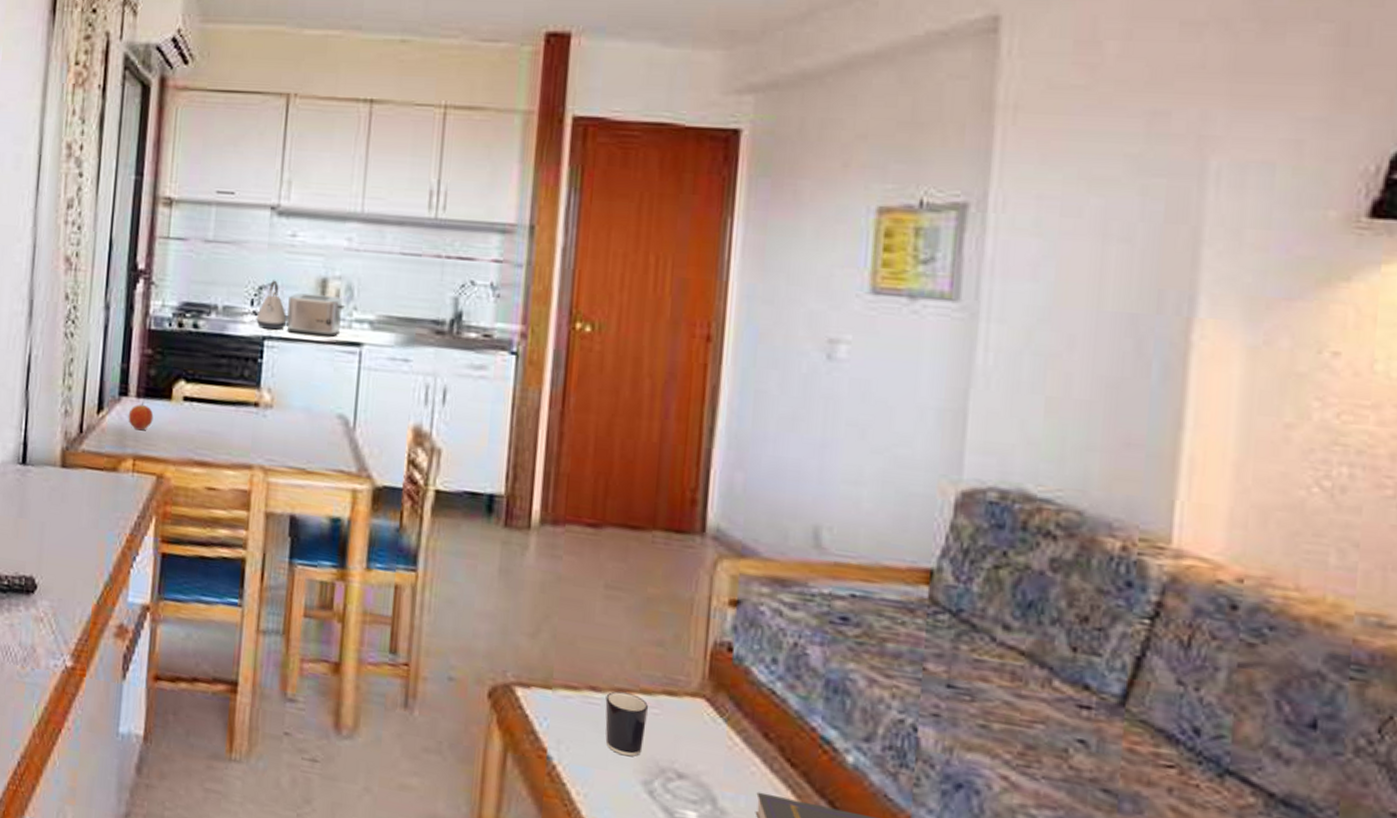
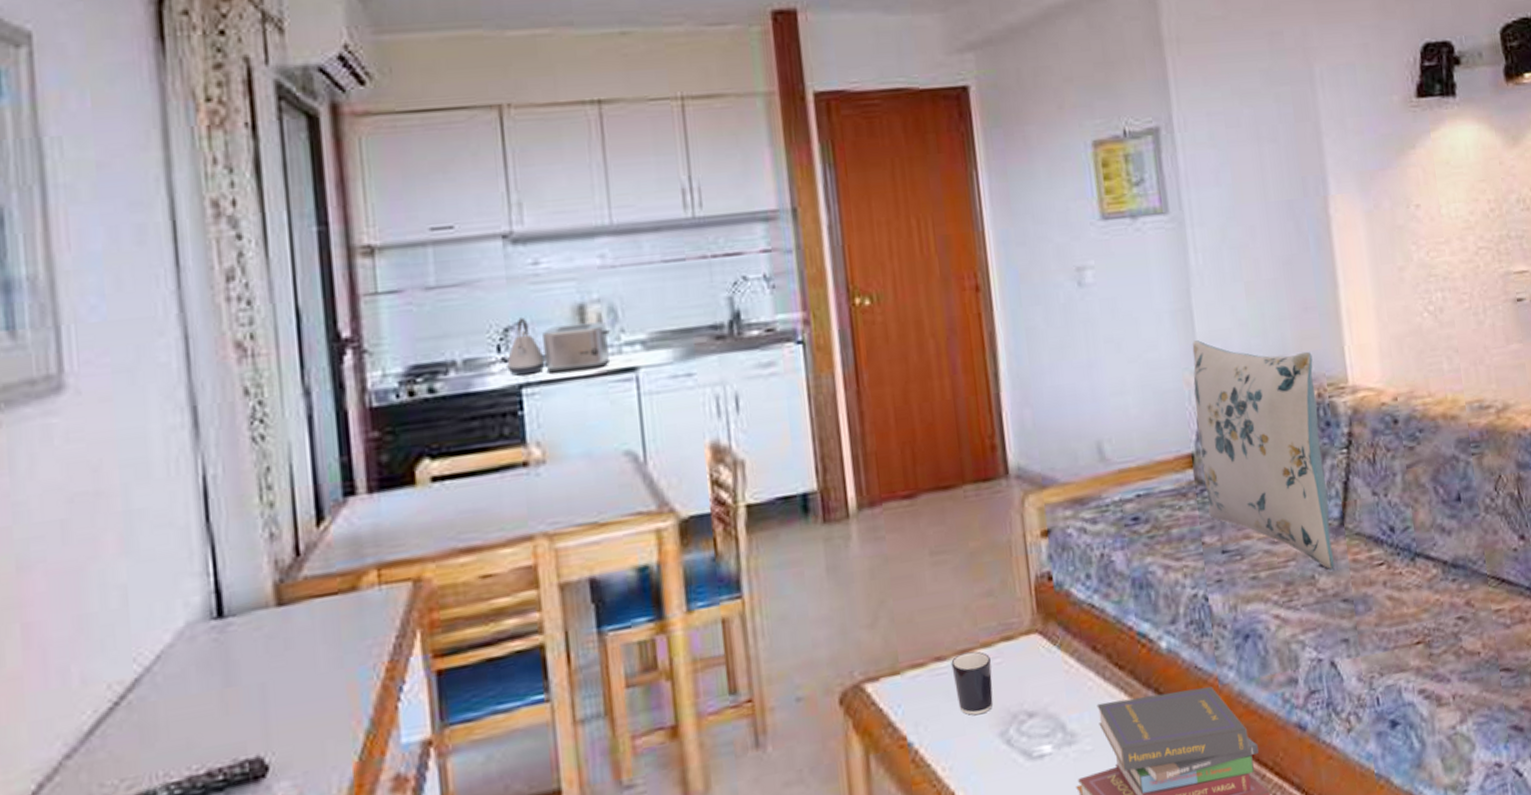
fruit: present [128,401,154,431] -> none [360,496,396,533]
pillow: none [939,448,1125,750] -> present [1192,340,1334,569]

